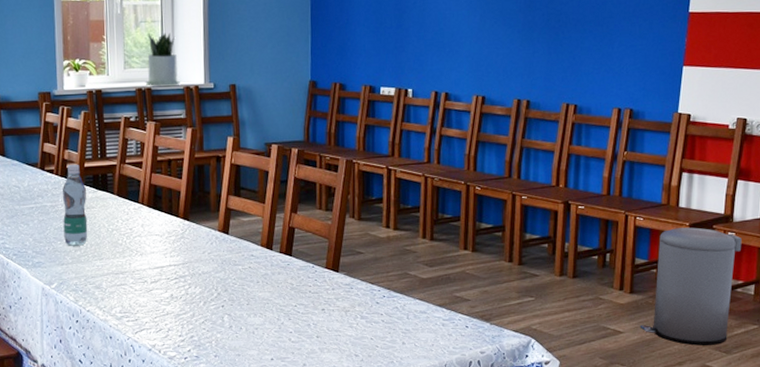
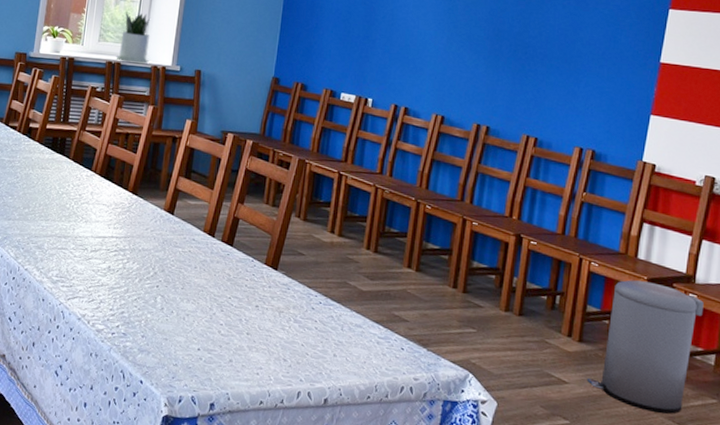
bottle: present [62,164,88,246] -> none [15,123,44,204]

